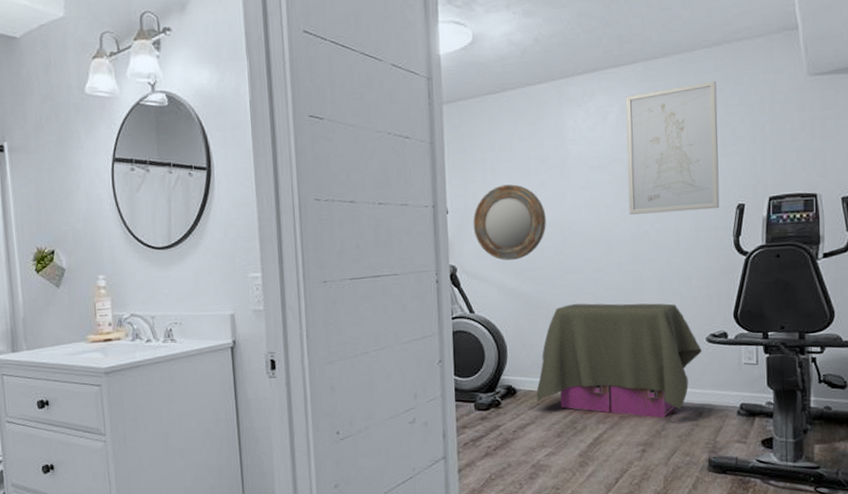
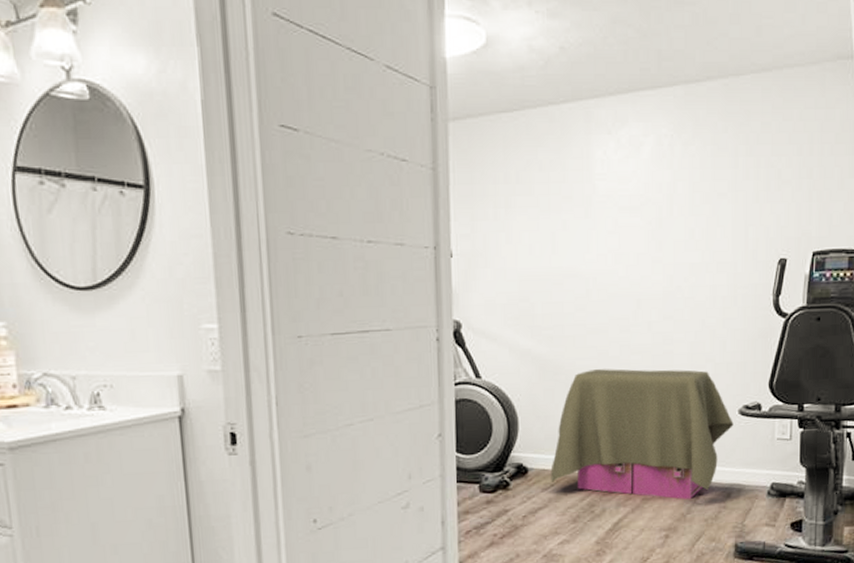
home mirror: present [473,184,546,260] -> none [482,224,567,316]
wall art: present [625,80,720,215] -> none [661,113,764,266]

